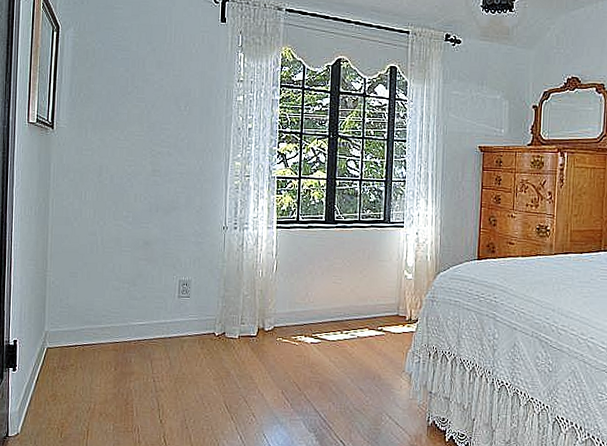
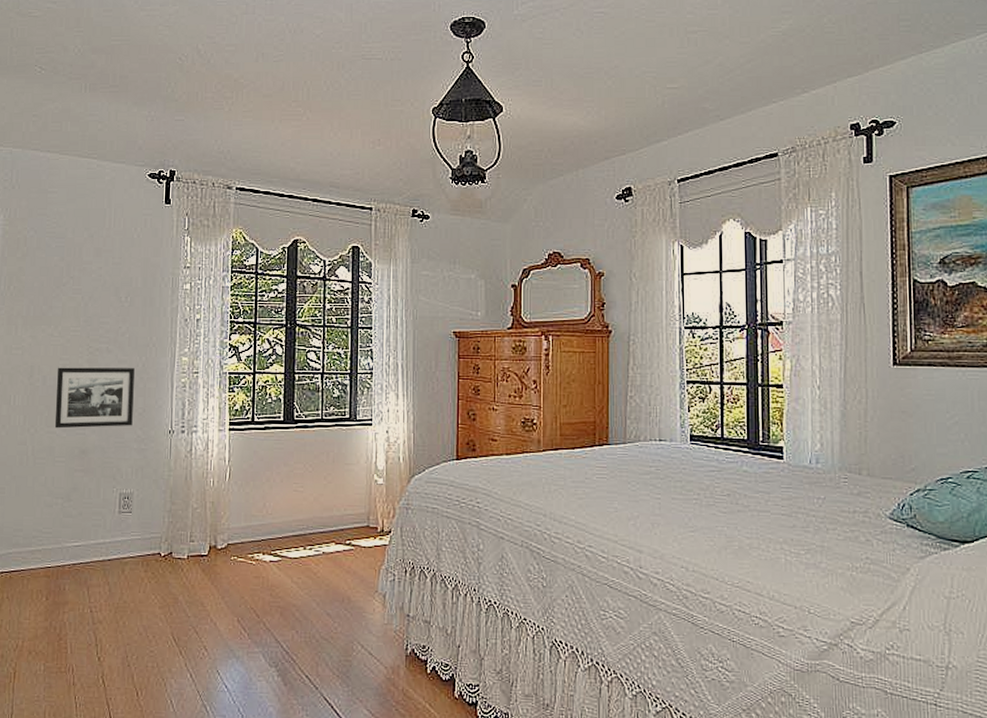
picture frame: none [121,167,193,222] -> present [54,367,135,429]

